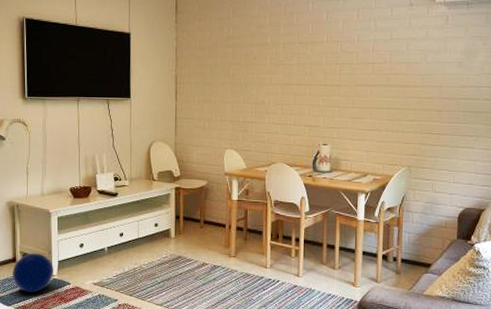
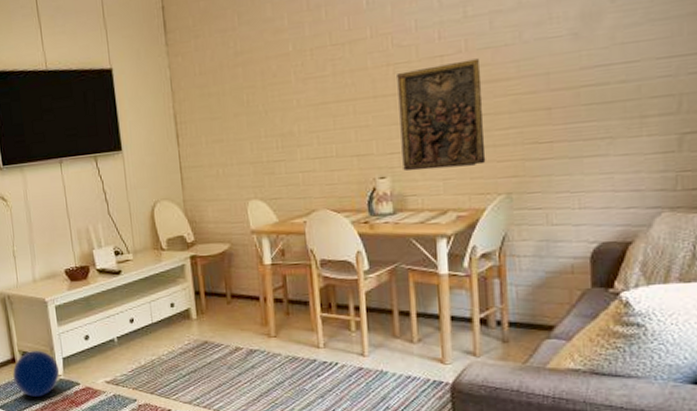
relief panel: none [340,69,398,144] -> present [397,58,486,172]

